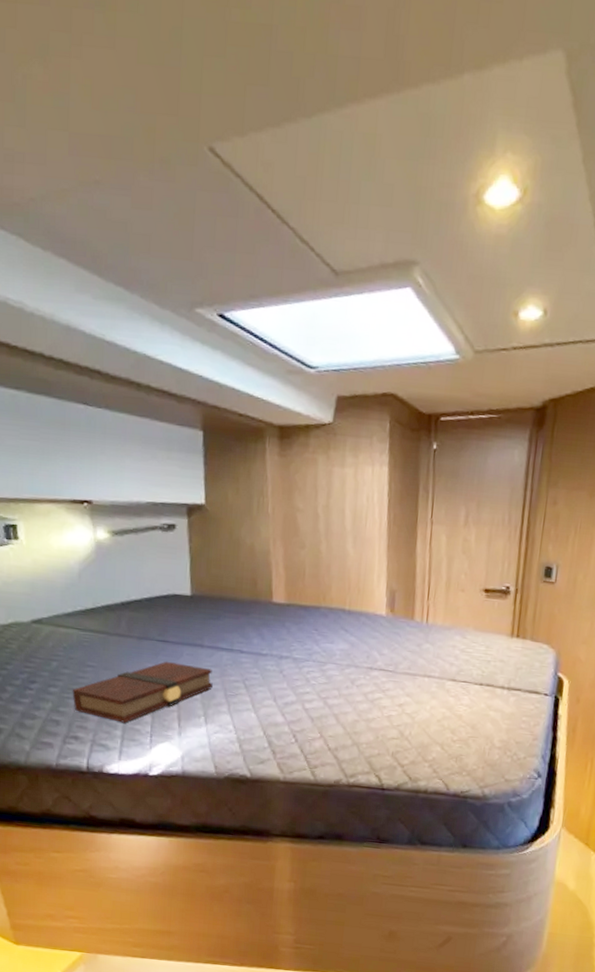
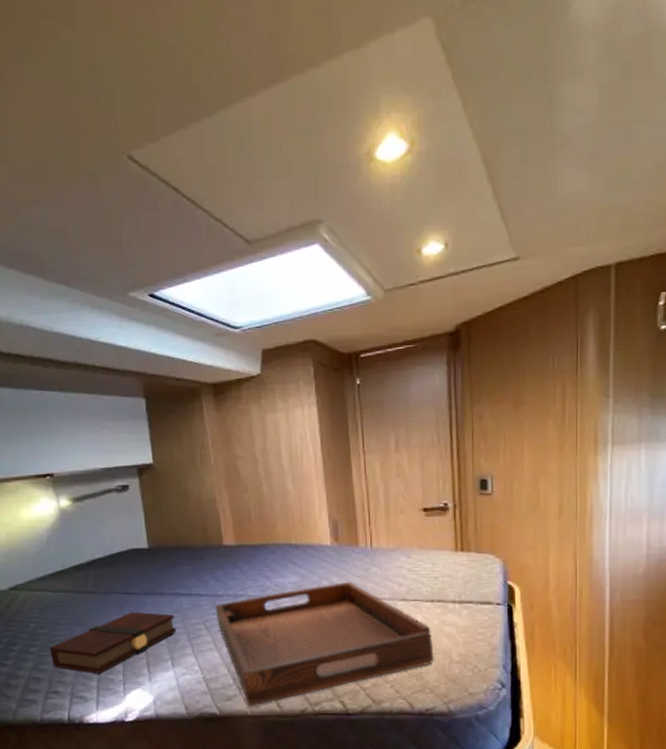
serving tray: none [256,654,476,772] -> present [215,581,434,706]

